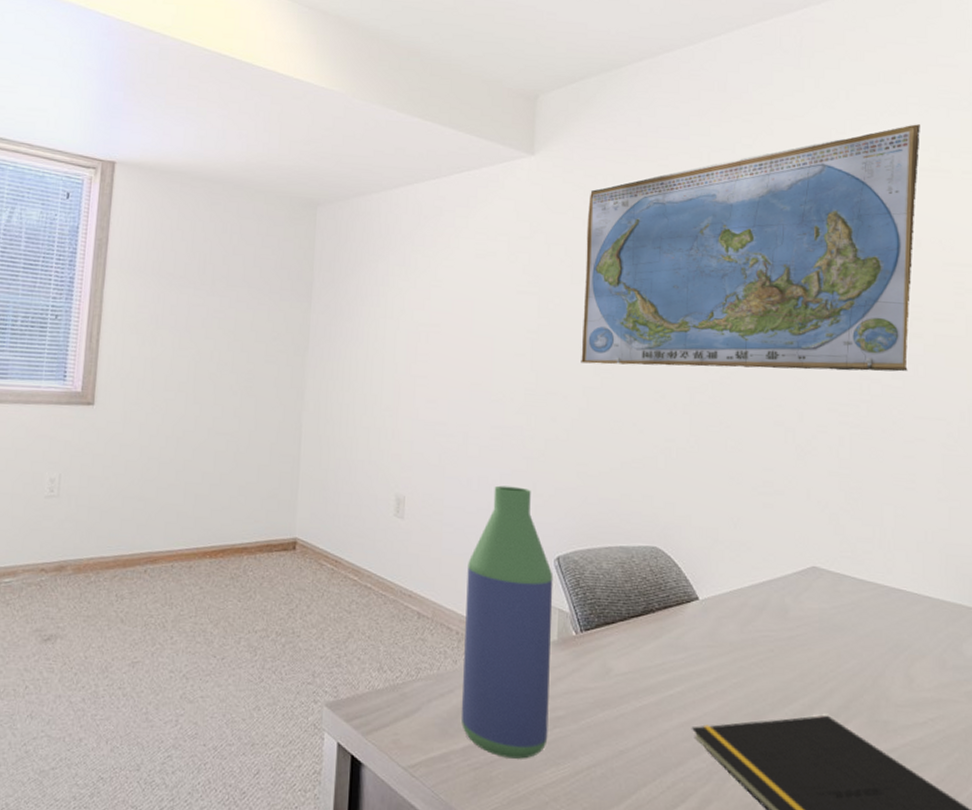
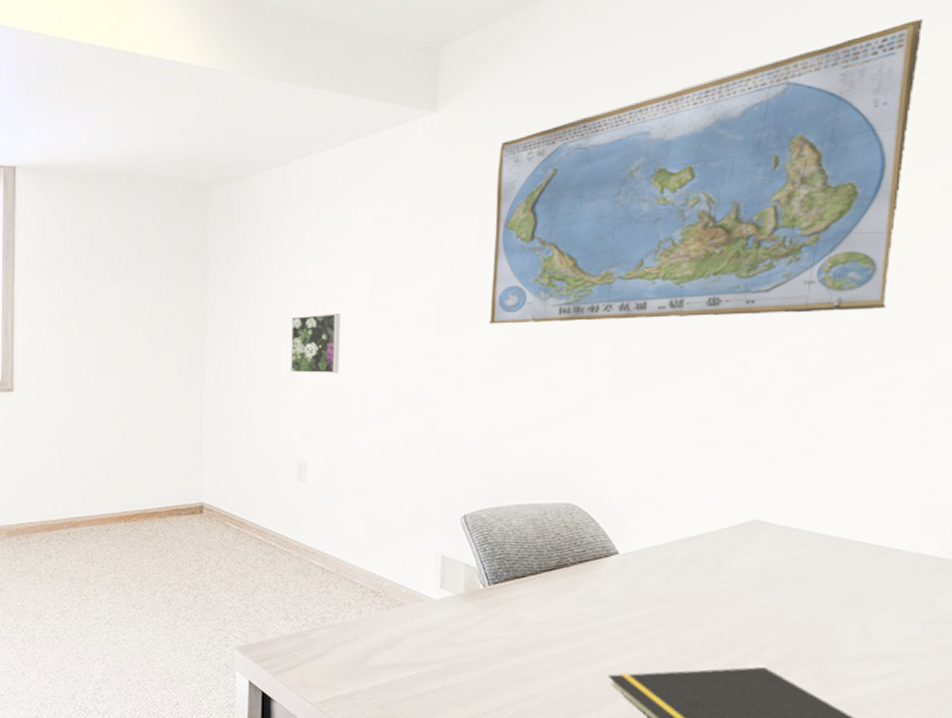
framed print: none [392,342,442,404] -> present [291,314,340,373]
bottle: present [460,485,553,759] -> none [366,449,460,700]

